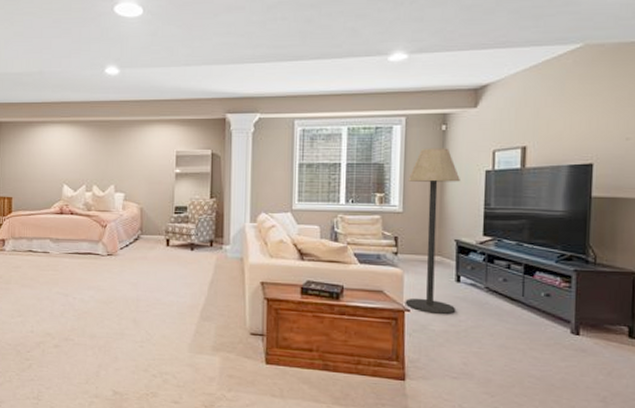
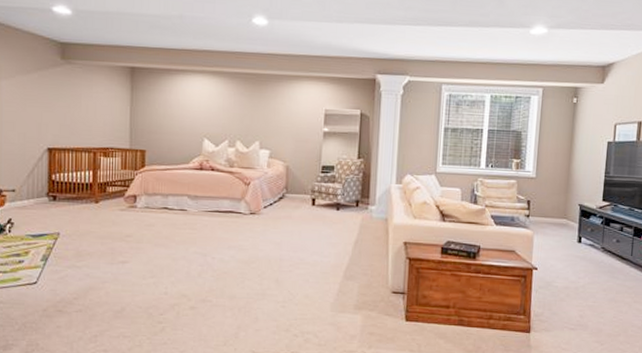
floor lamp: present [405,148,460,314] -> none [533,118,586,272]

